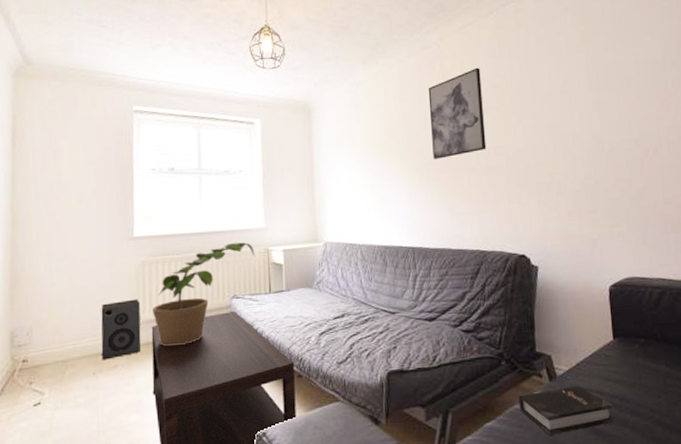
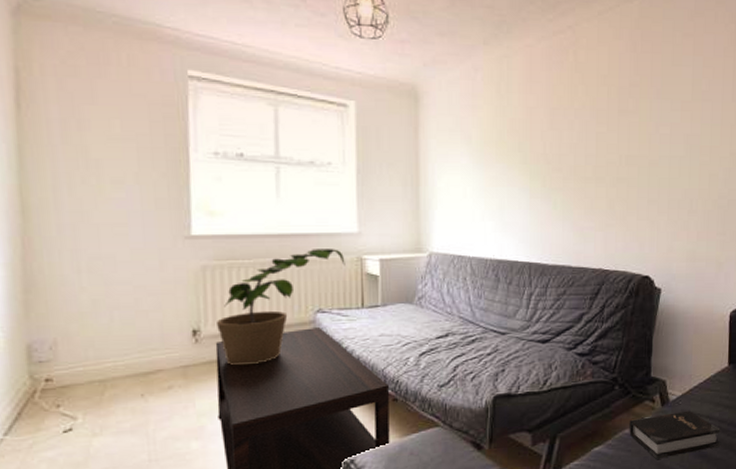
speaker: present [101,299,142,360] -> none [149,310,203,380]
wall art: present [428,67,487,159] -> none [558,62,619,165]

